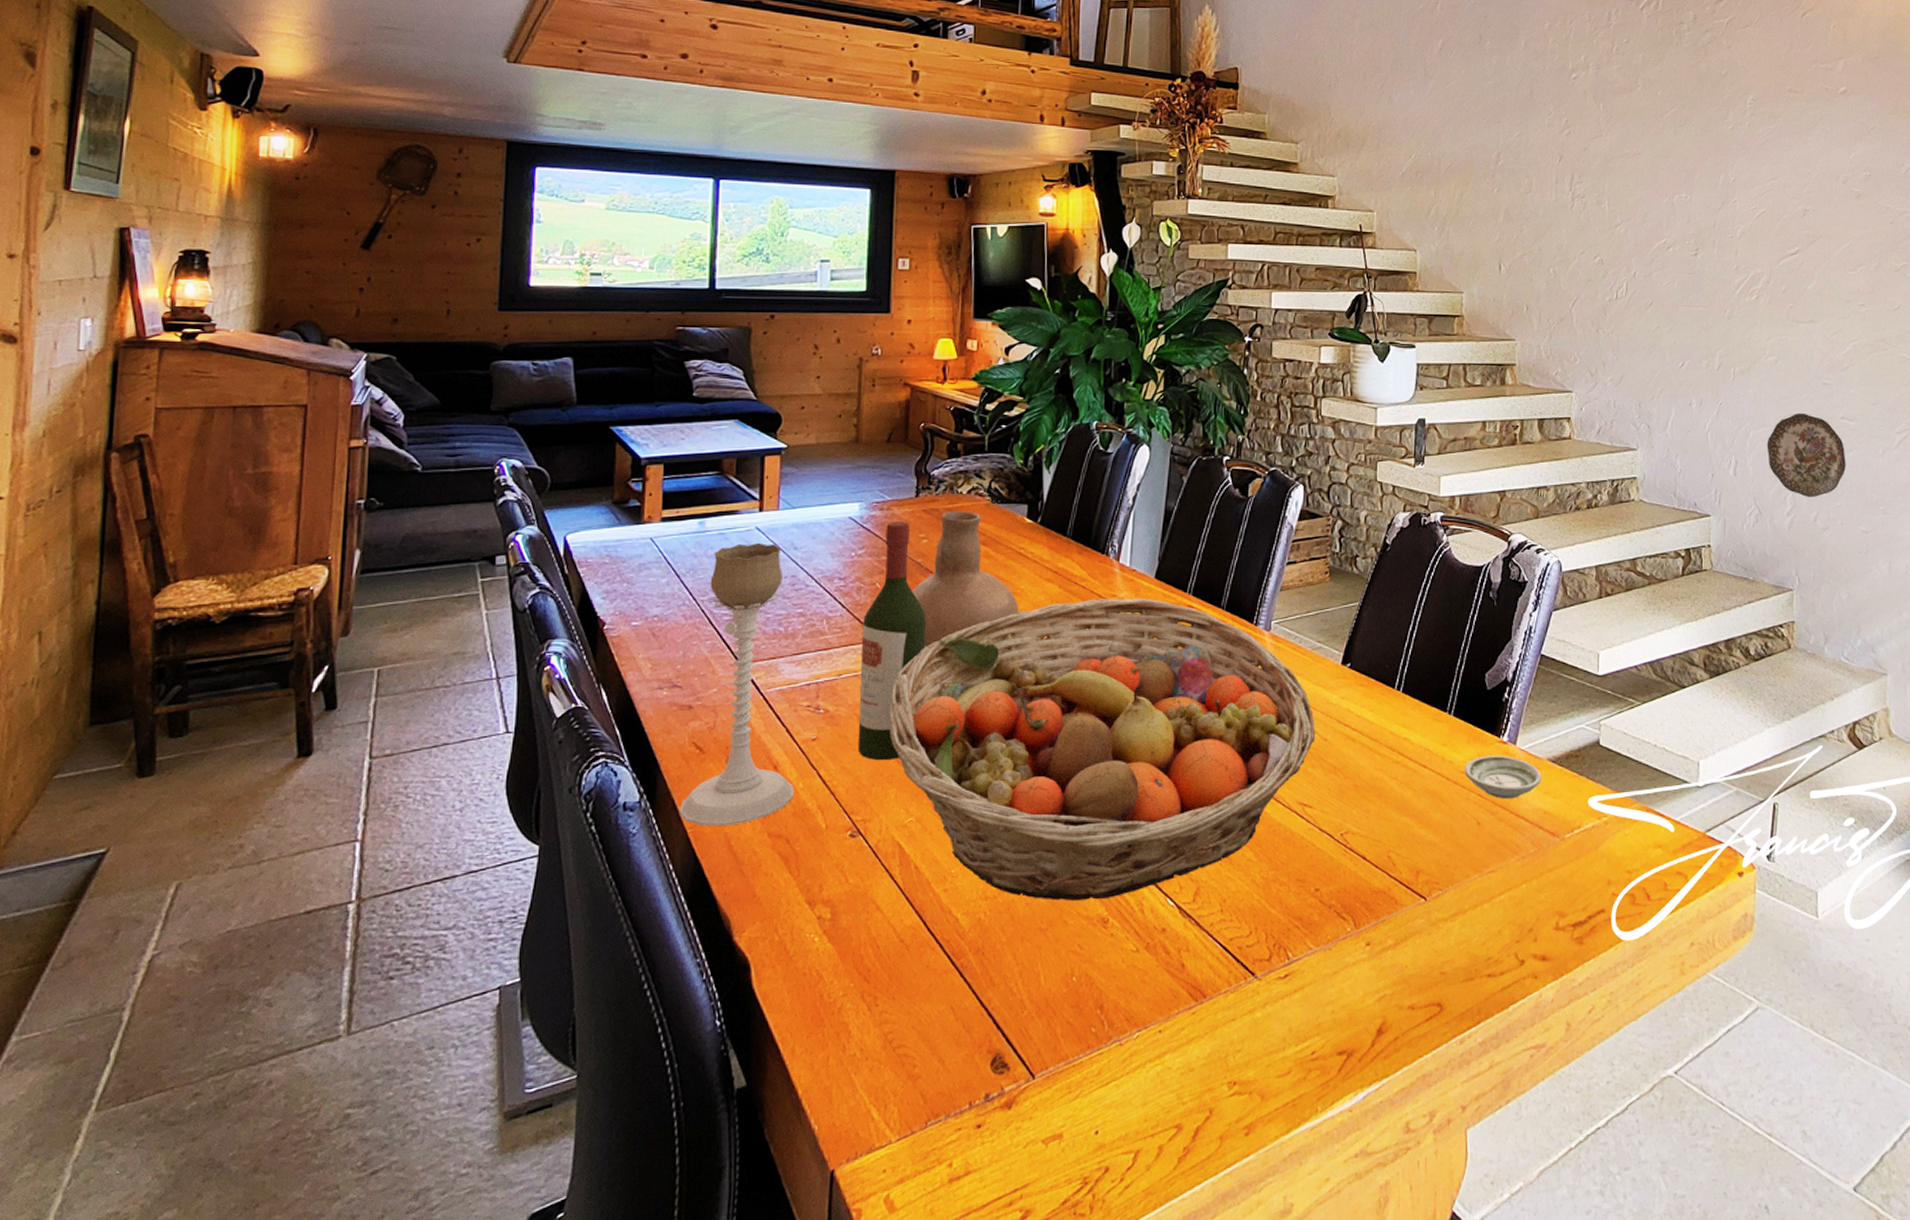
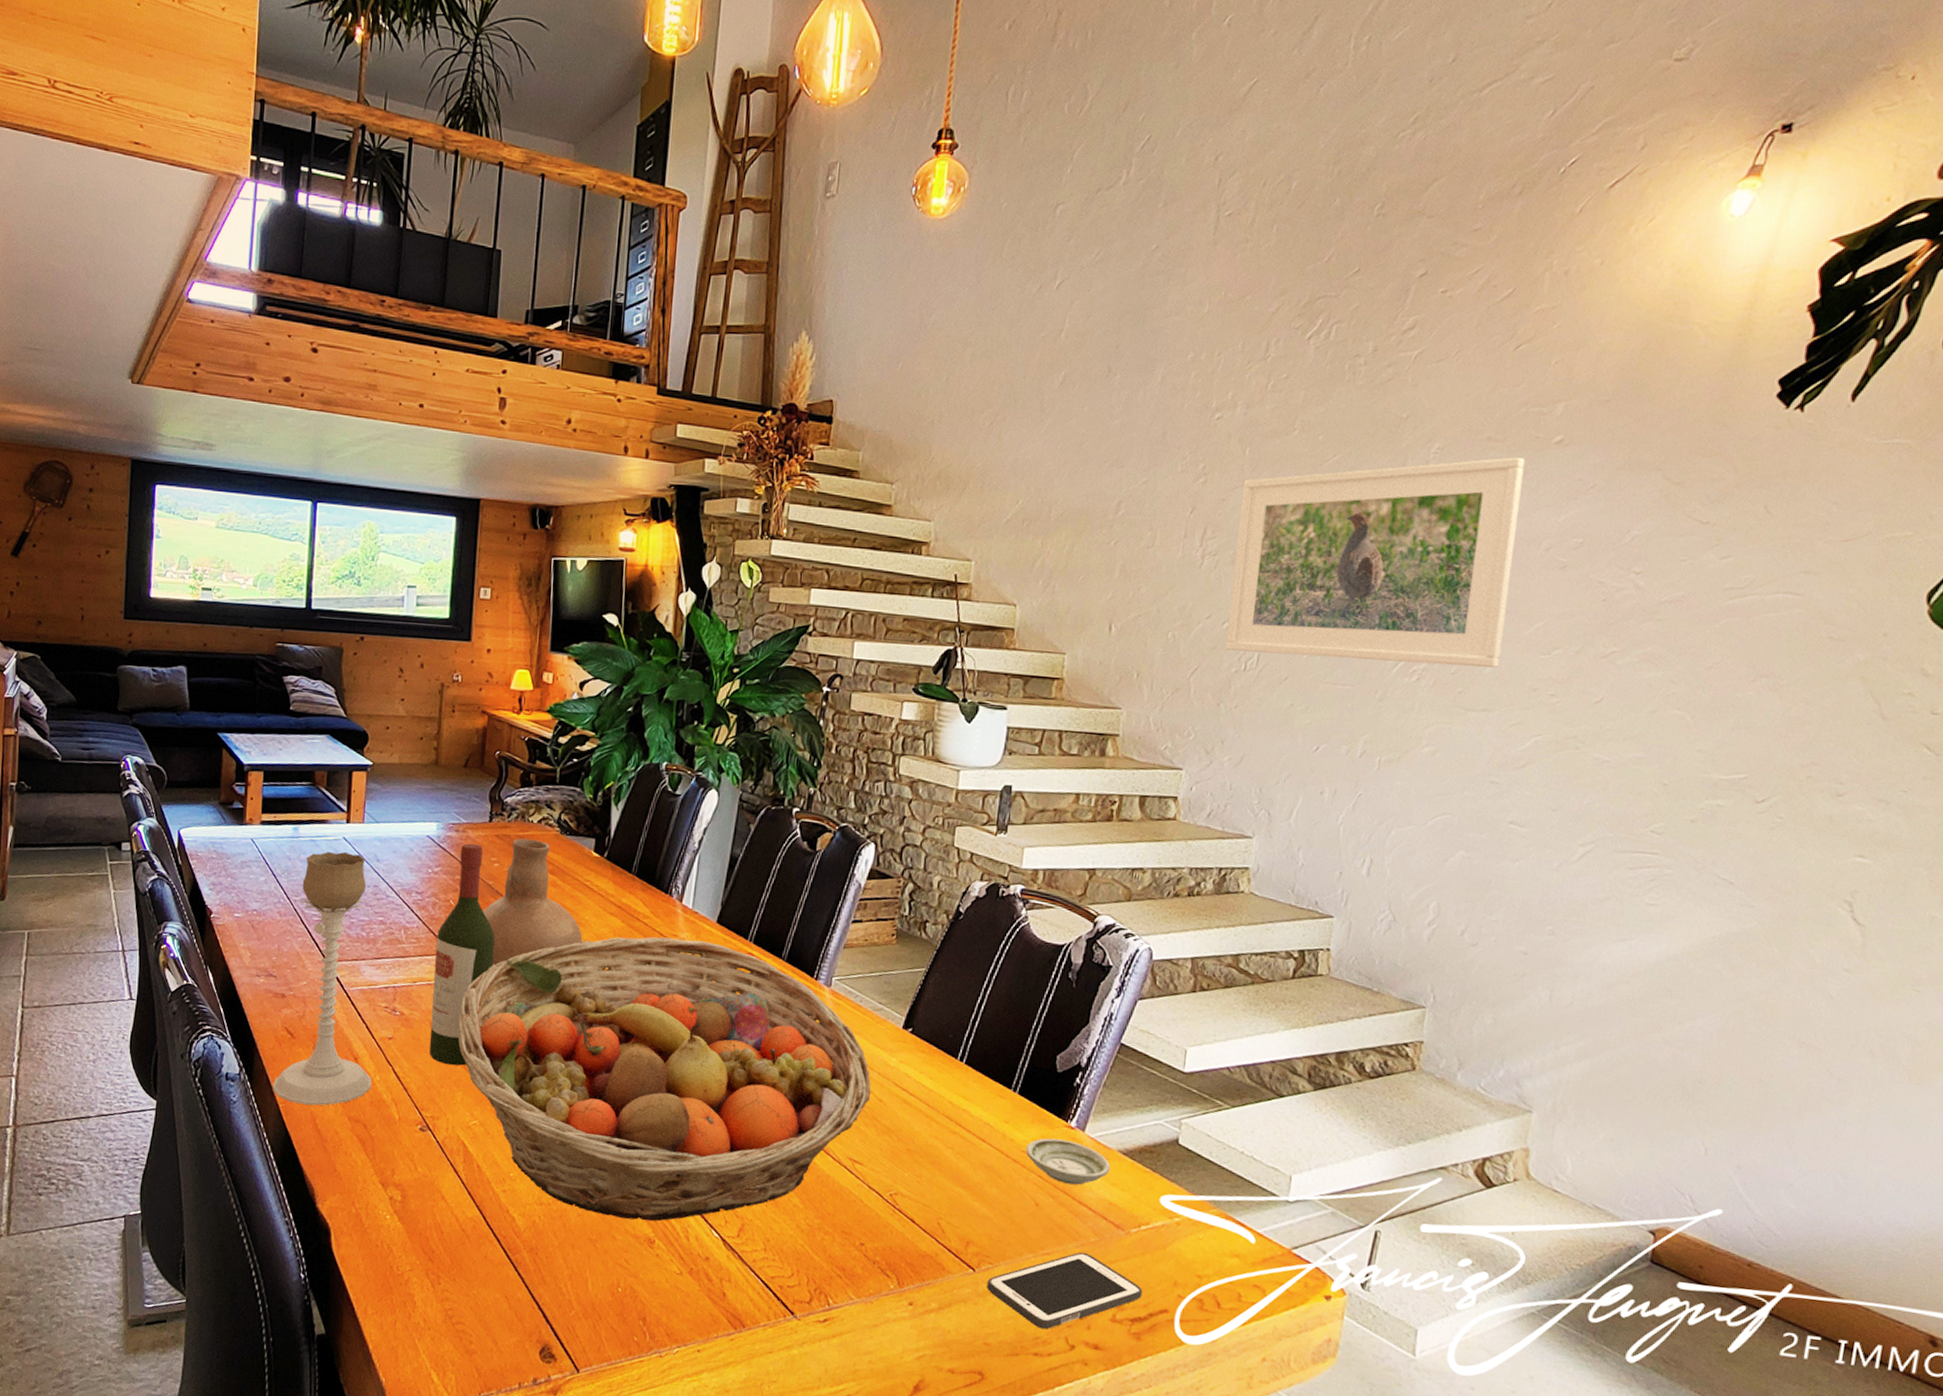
cell phone: none [1438,864,1581,949] -> present [986,1252,1143,1330]
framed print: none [1599,106,1820,285] -> present [1225,457,1525,668]
decorative plate: present [1766,412,1846,497] -> none [1411,812,1510,909]

